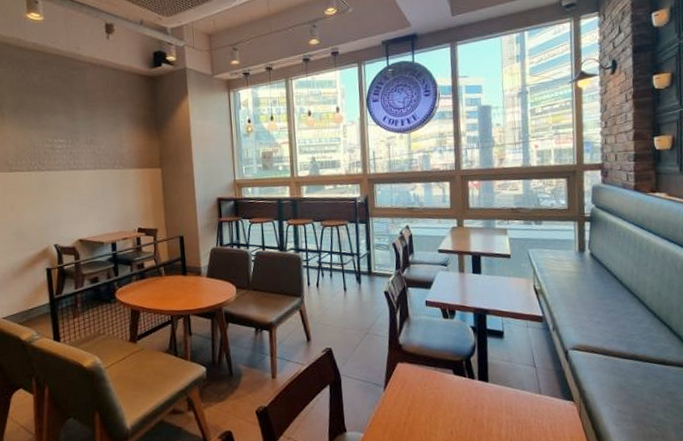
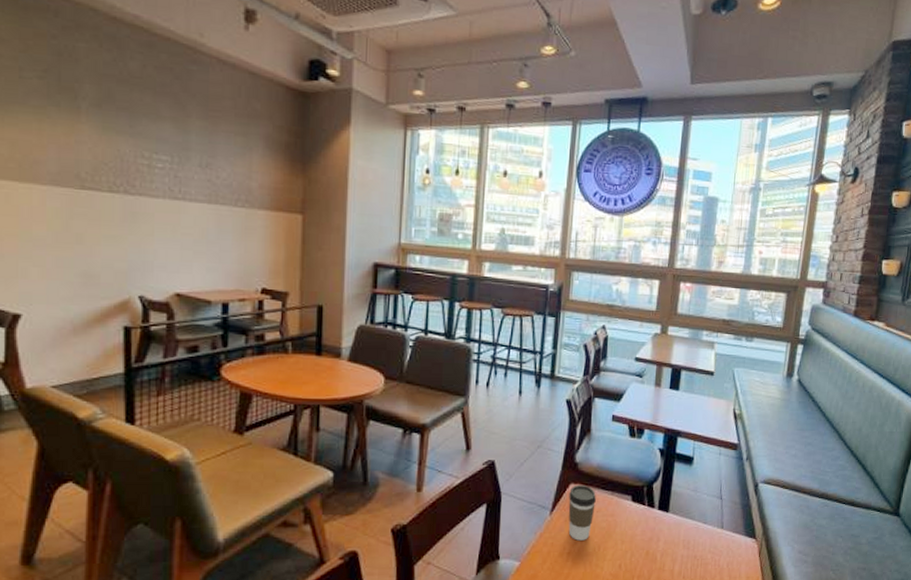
coffee cup: none [398,363,423,412] -> present [568,484,597,541]

